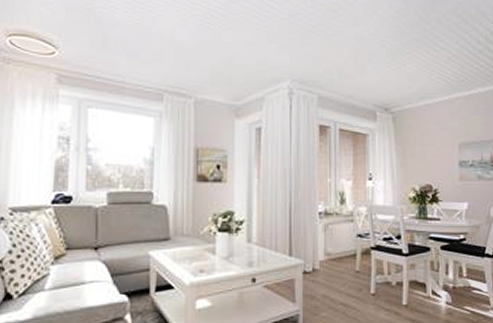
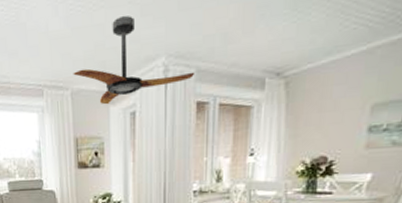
ceiling fan: none [198,39,317,118] -> present [73,15,195,105]

